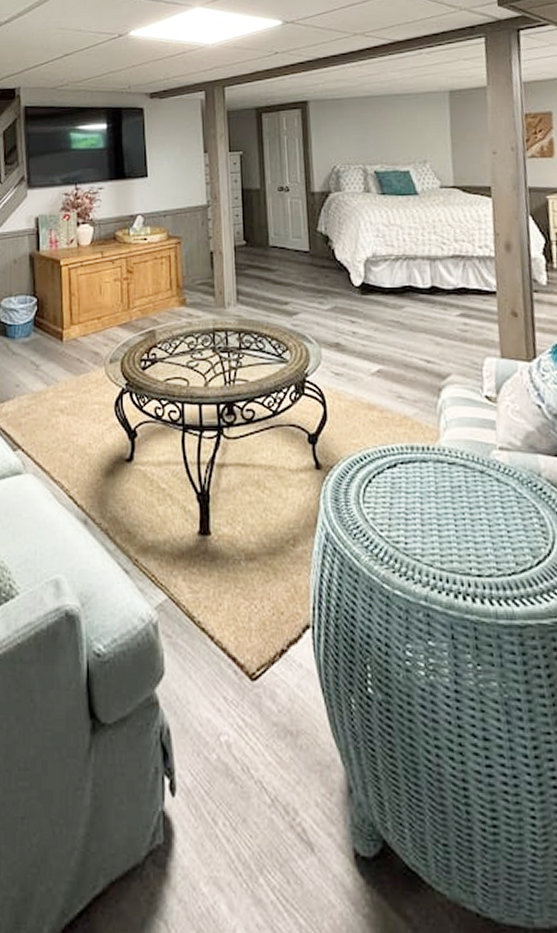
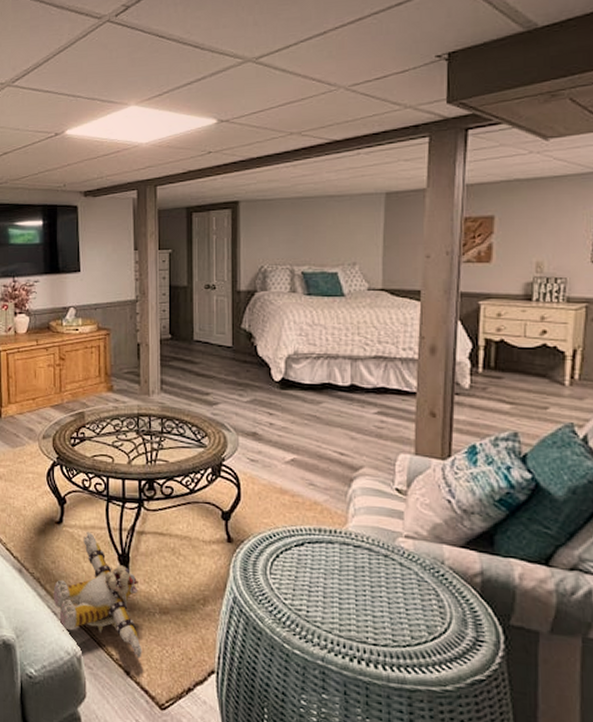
plush toy: none [124,468,228,618] -> present [53,531,142,658]

